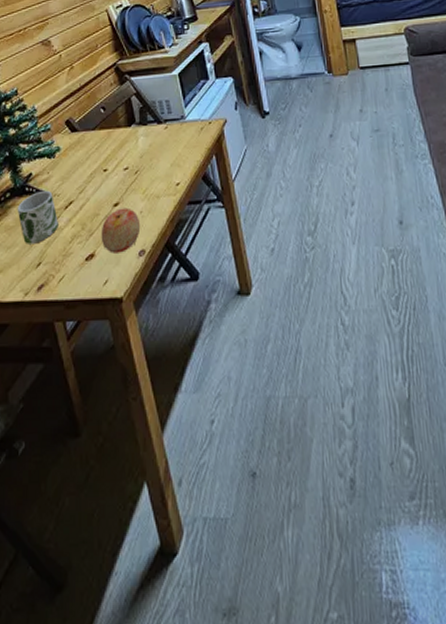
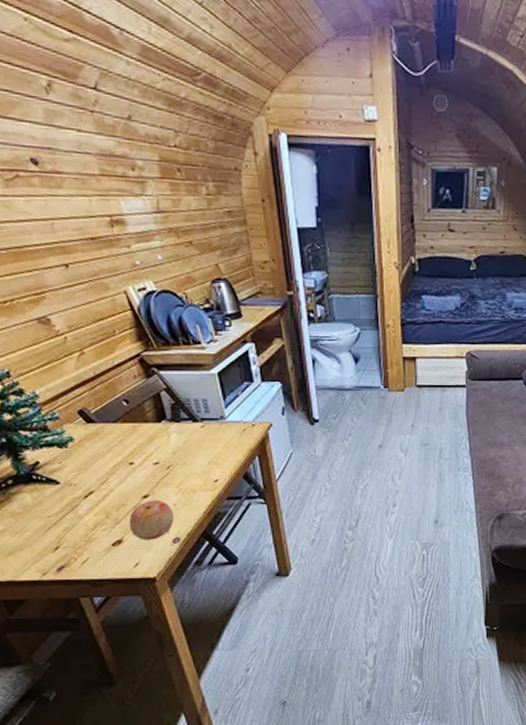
mug: present [17,190,58,244] -> none [23,479,77,530]

